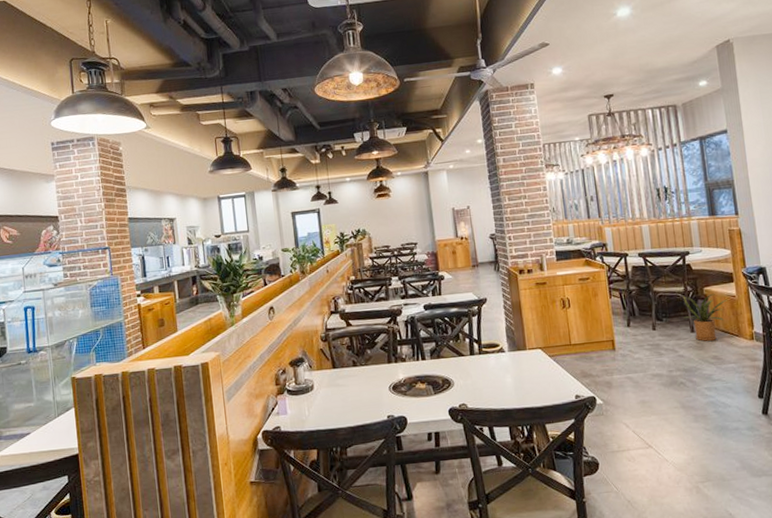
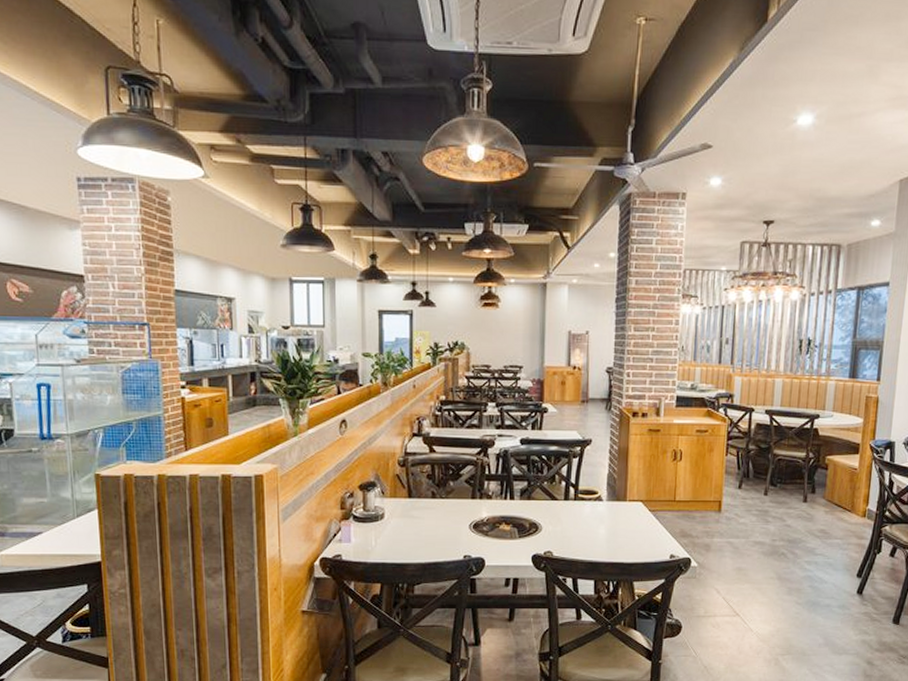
house plant: present [682,293,728,341] -> none [799,461,849,513]

